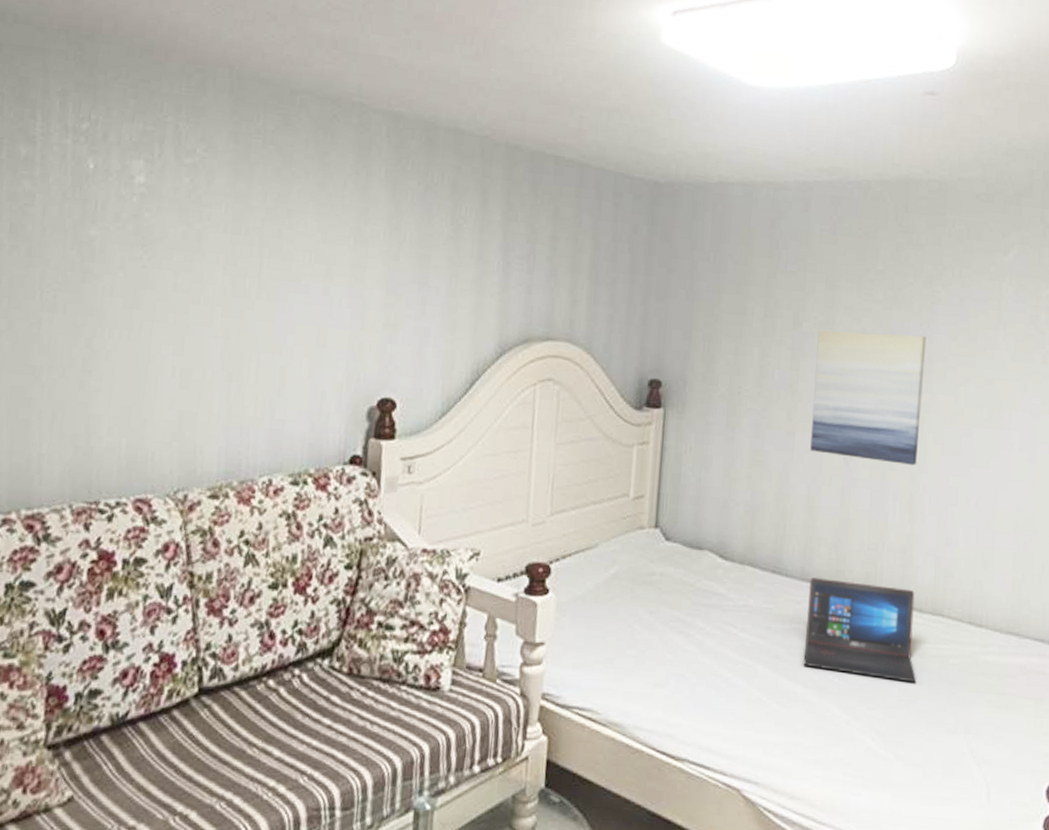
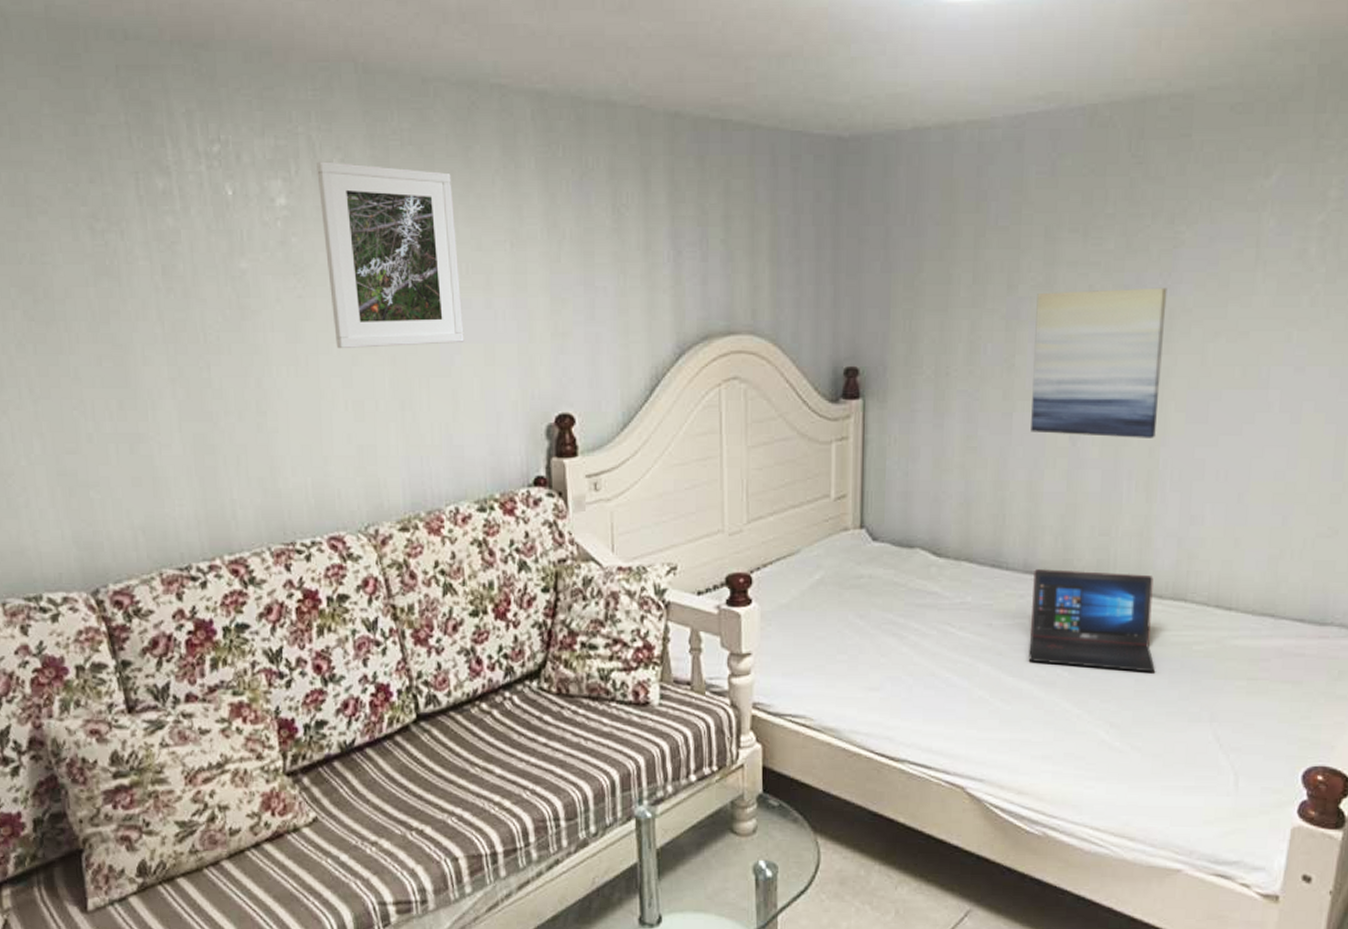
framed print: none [173,148,306,324] -> present [317,161,464,349]

